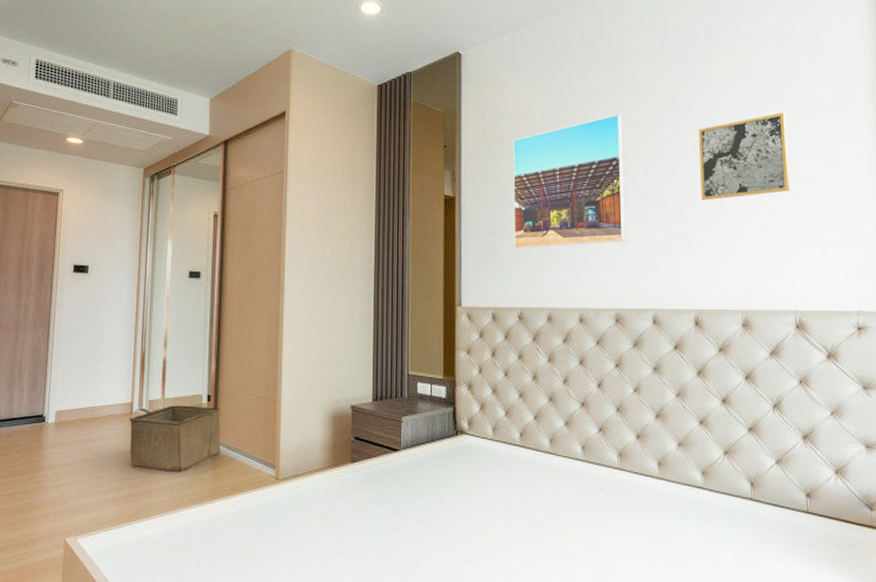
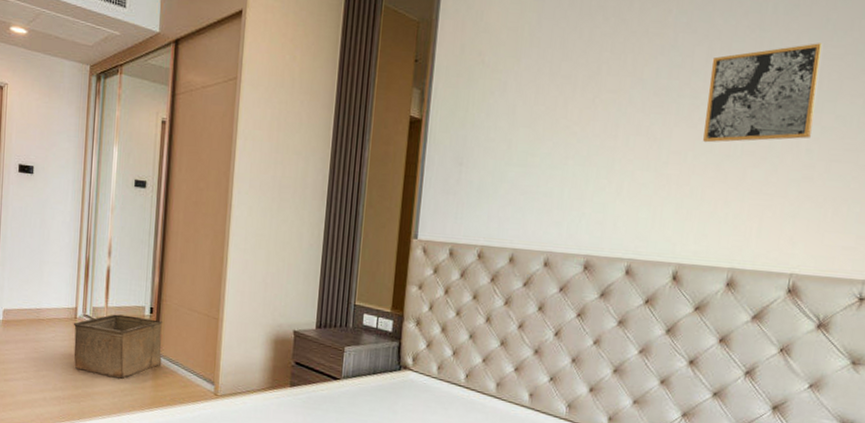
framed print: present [513,114,626,249] -> none [481,34,624,183]

